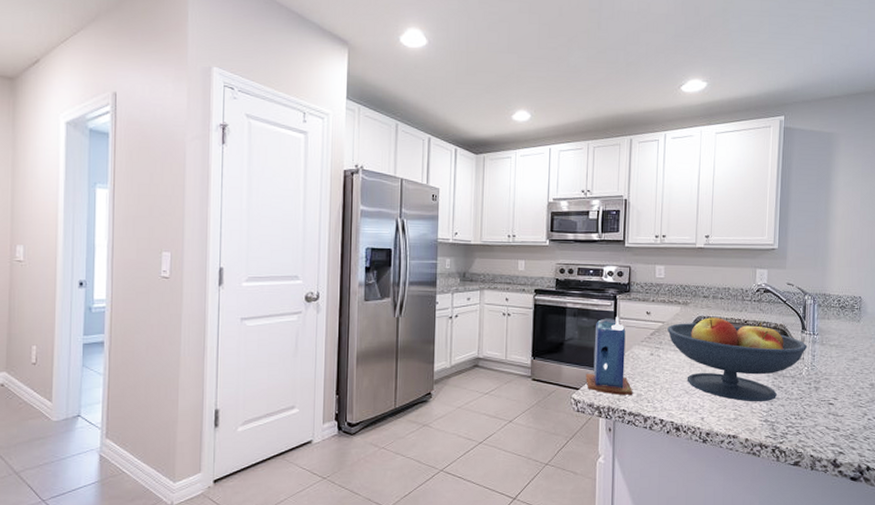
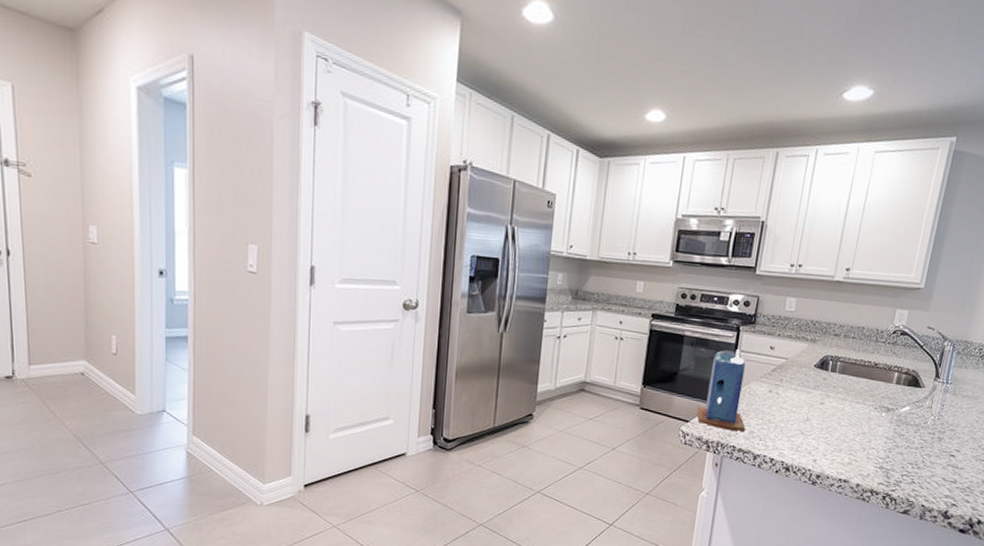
fruit bowl: present [667,317,808,402] -> none [790,357,938,449]

